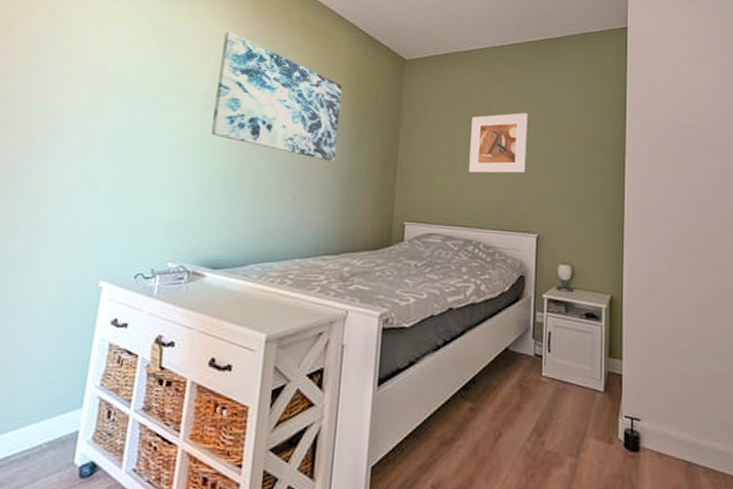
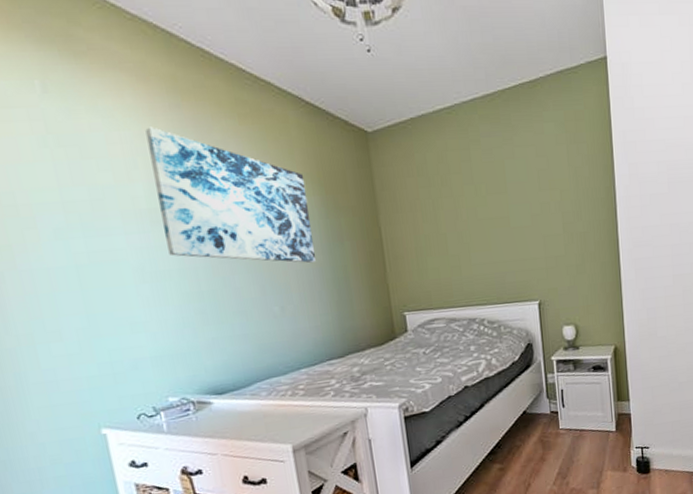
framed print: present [469,113,528,174] -> none [454,175,519,250]

